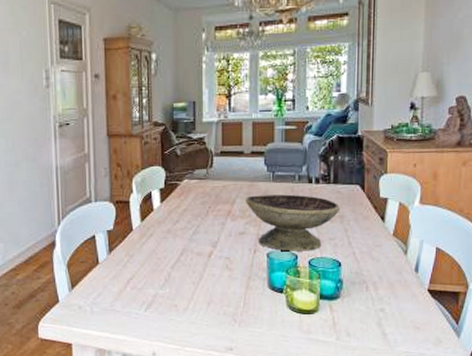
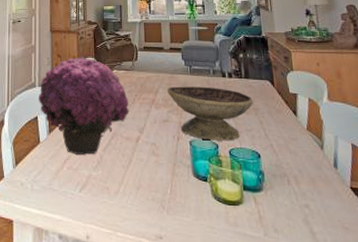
flower: none [94,165,202,274] -> present [38,57,130,155]

